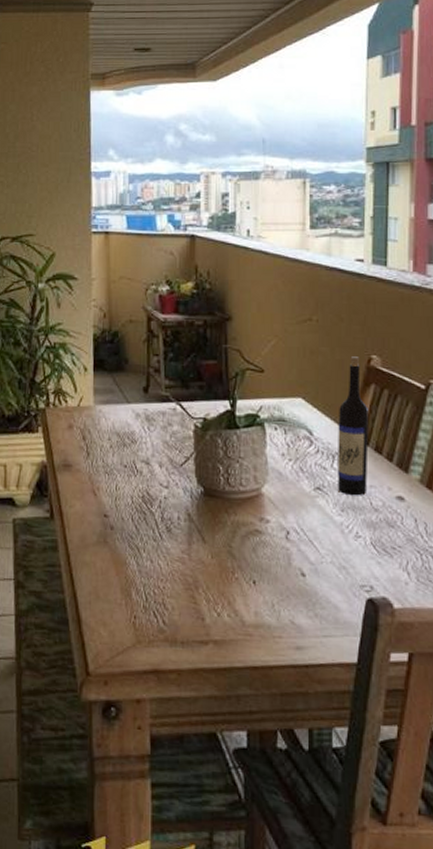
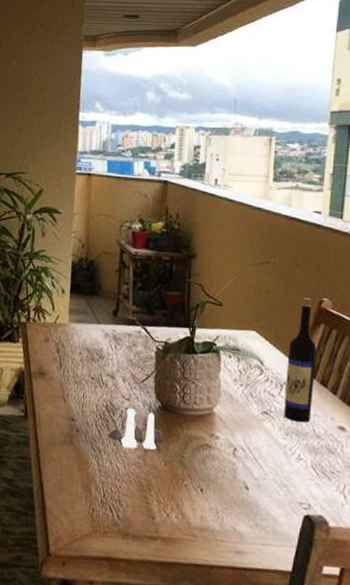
salt and pepper shaker set: none [147,496,209,542] -> present [108,408,163,450]

